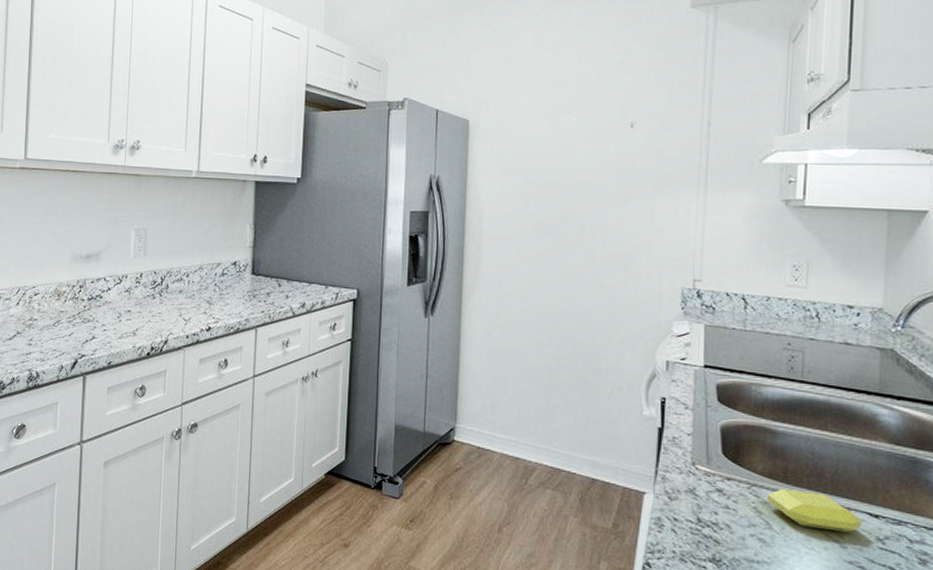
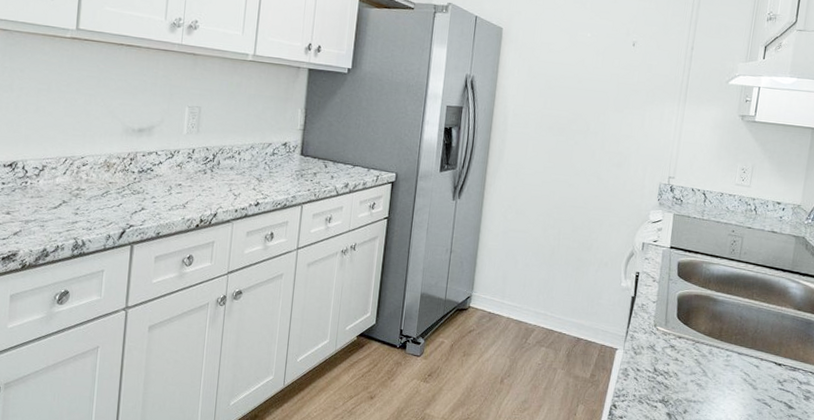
soap bar: present [767,489,863,533] -> none [705,345,770,378]

